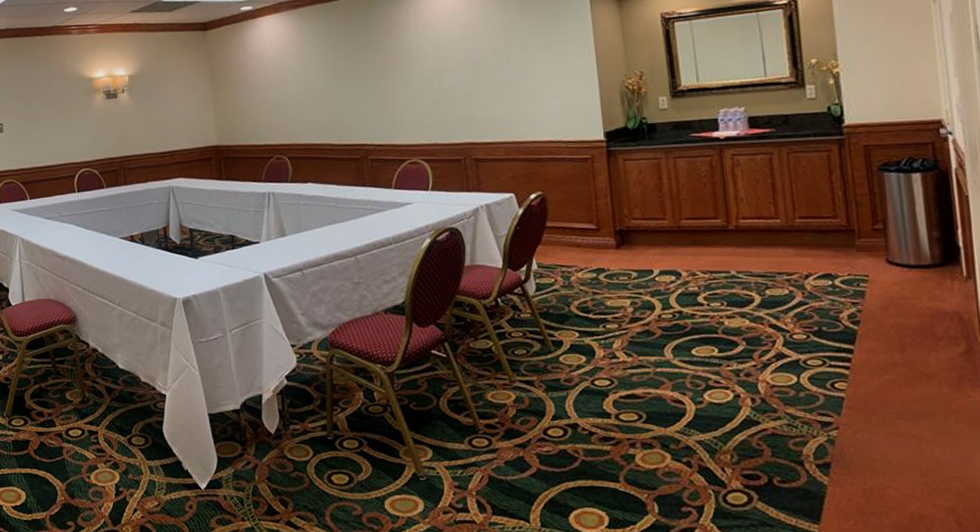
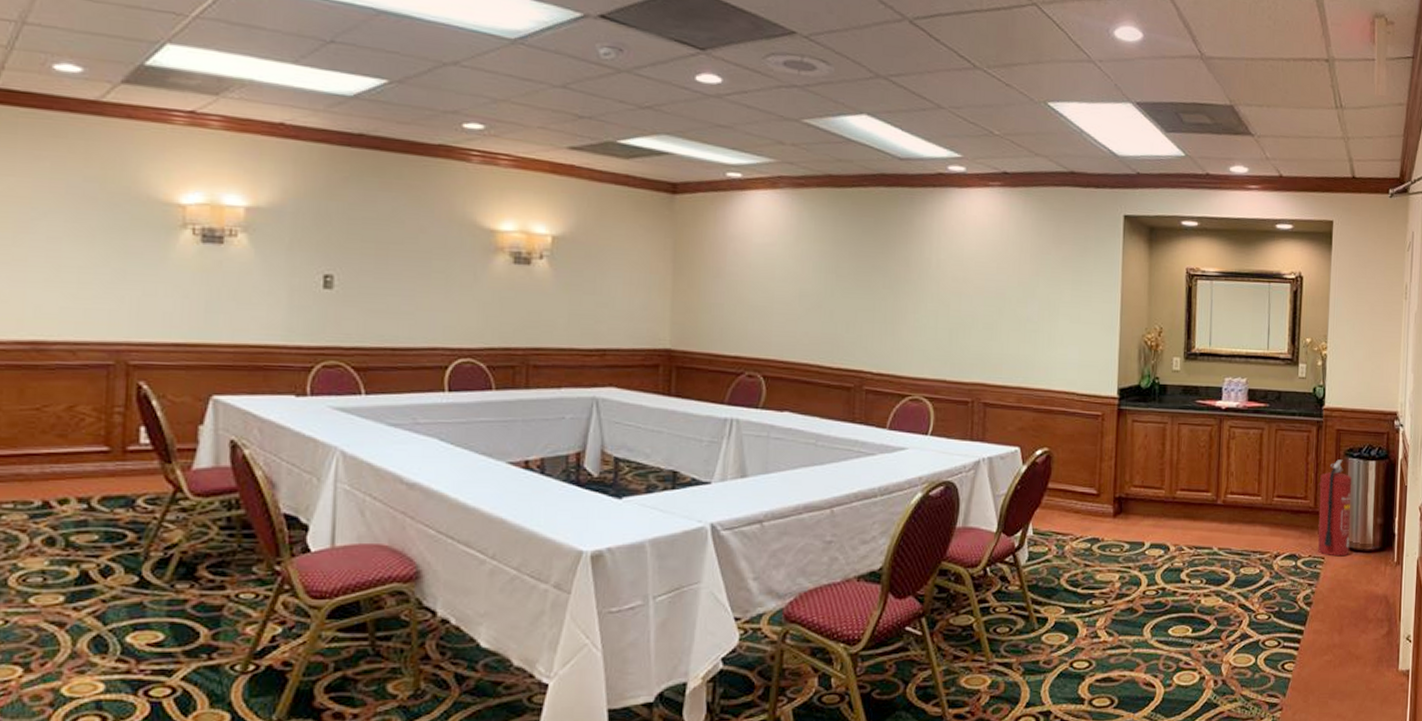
fire extinguisher: none [849,175,900,274] -> present [1318,460,1352,557]

